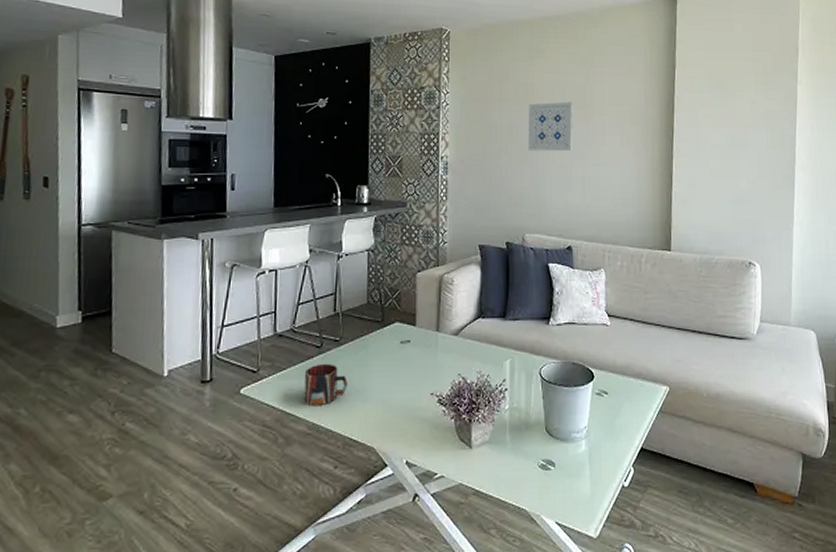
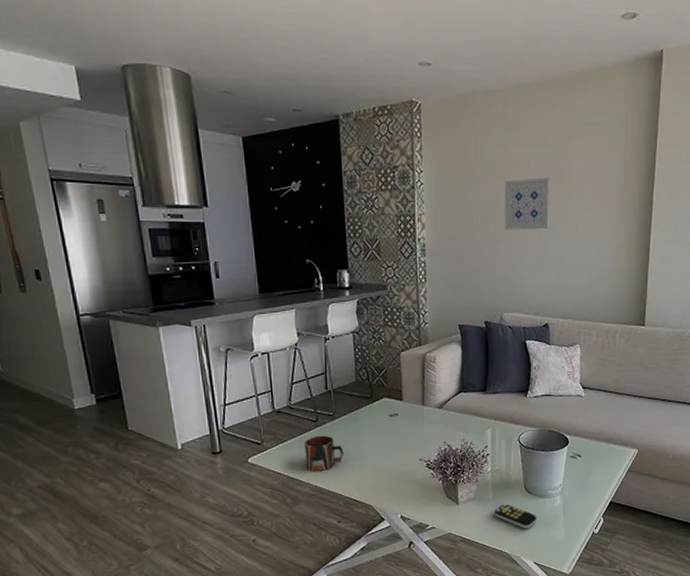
remote control: none [512,448,559,481] -> present [495,503,537,530]

